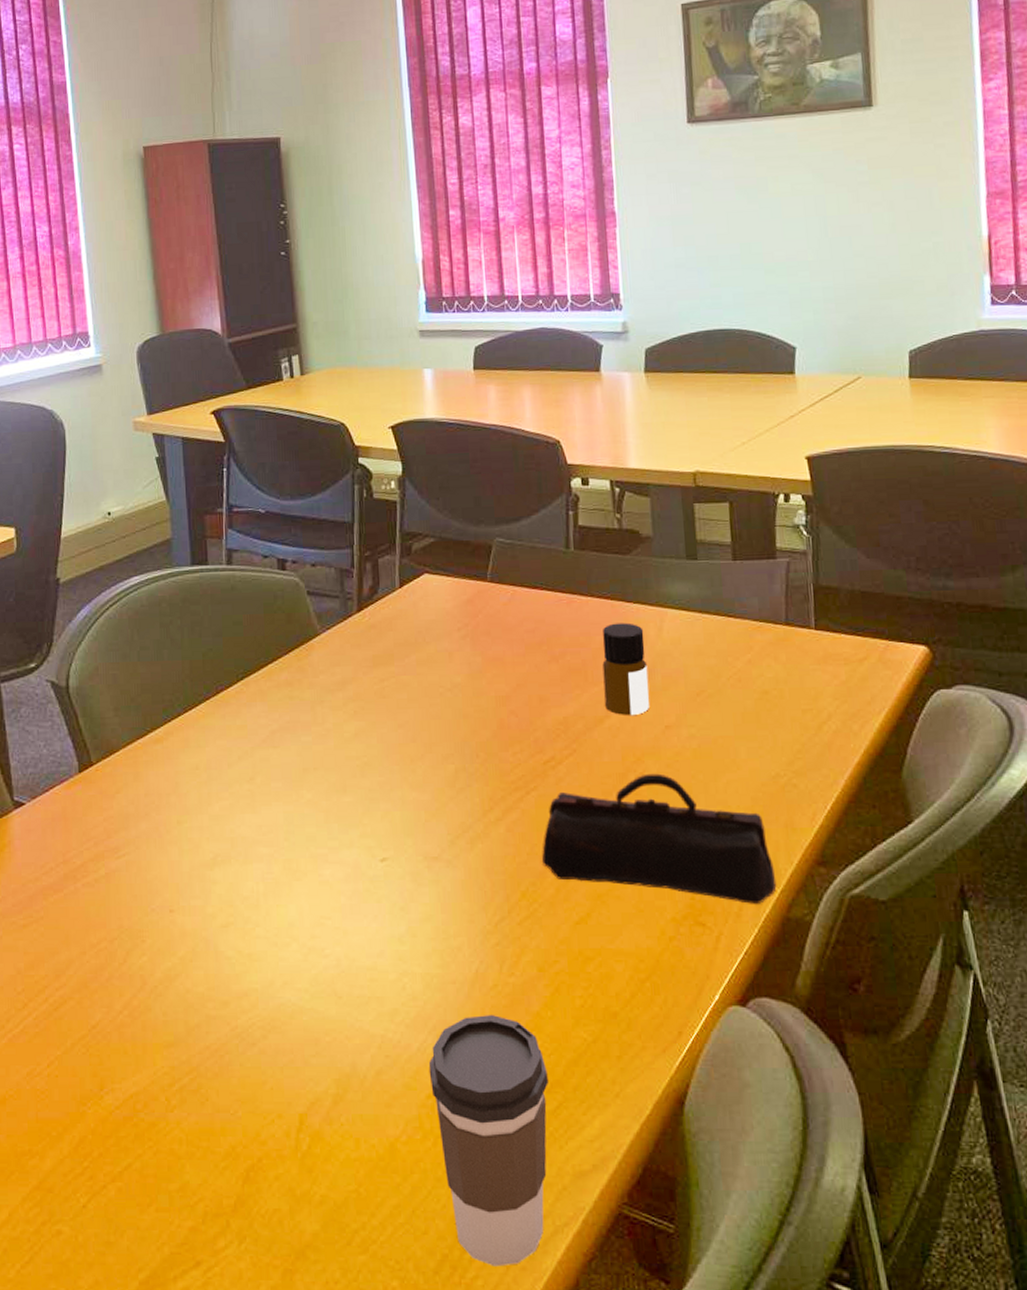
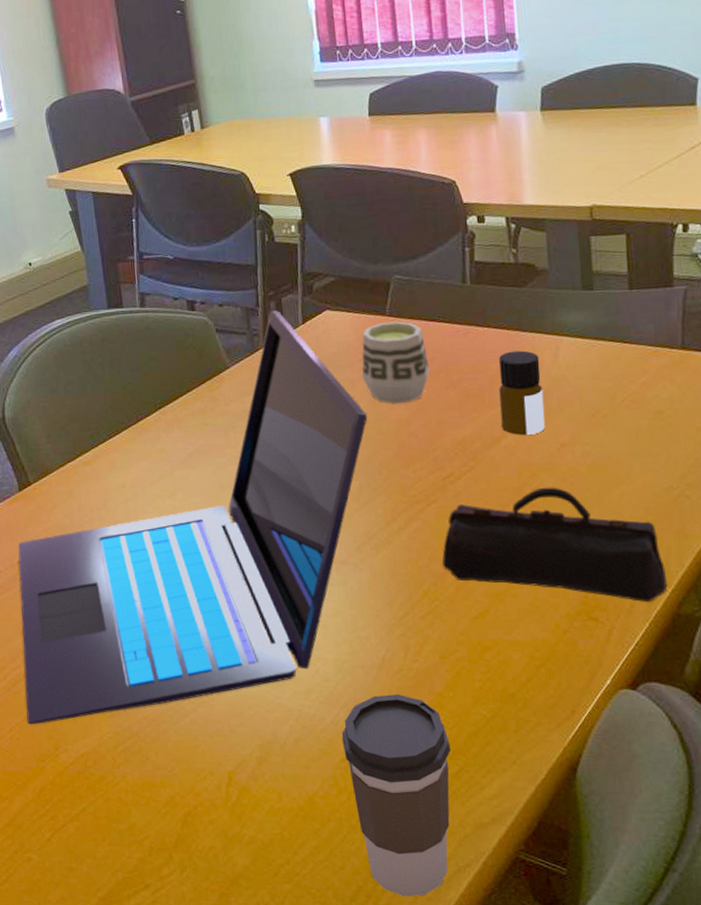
laptop: none [69,572,466,1059] -> present [18,310,368,725]
cup: none [460,588,532,679] -> present [362,321,430,404]

